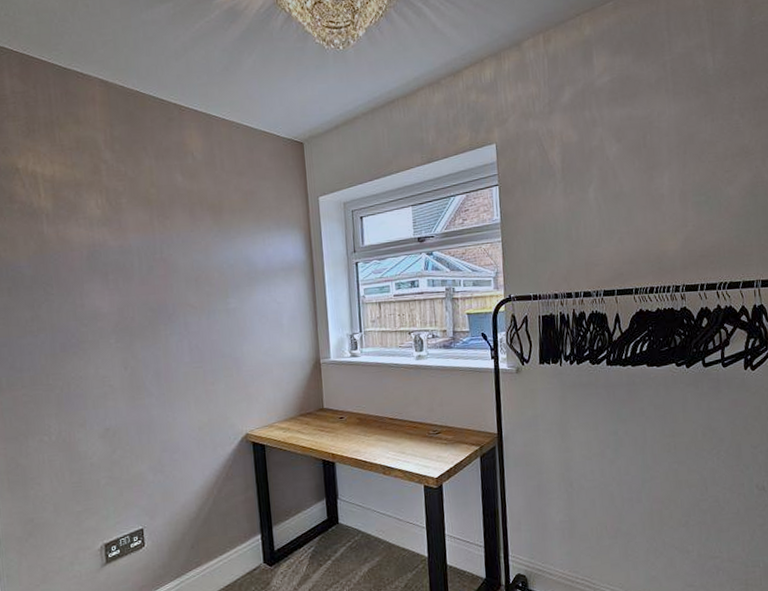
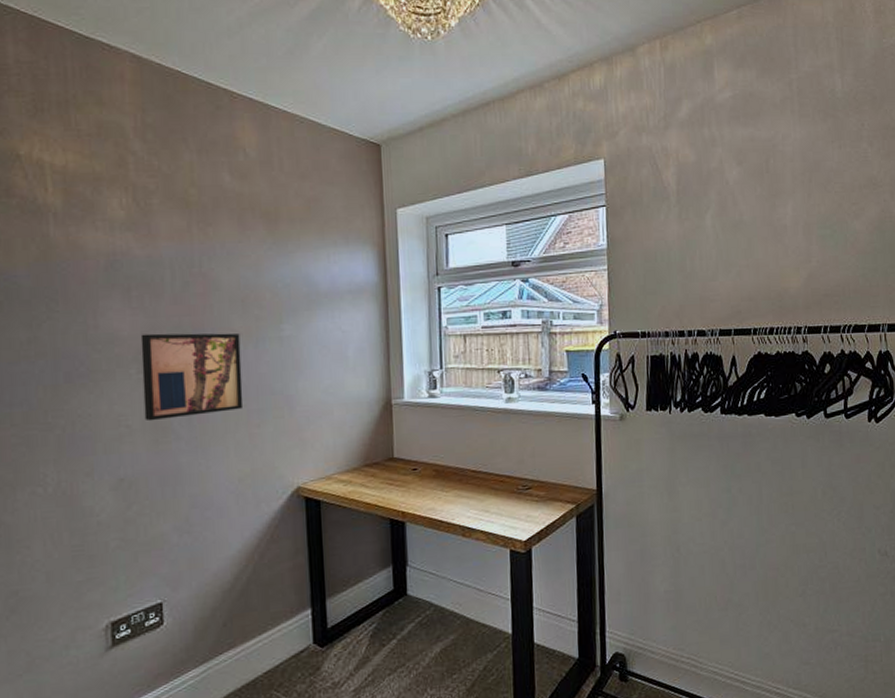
wall art: none [117,307,200,382] -> present [140,333,244,422]

